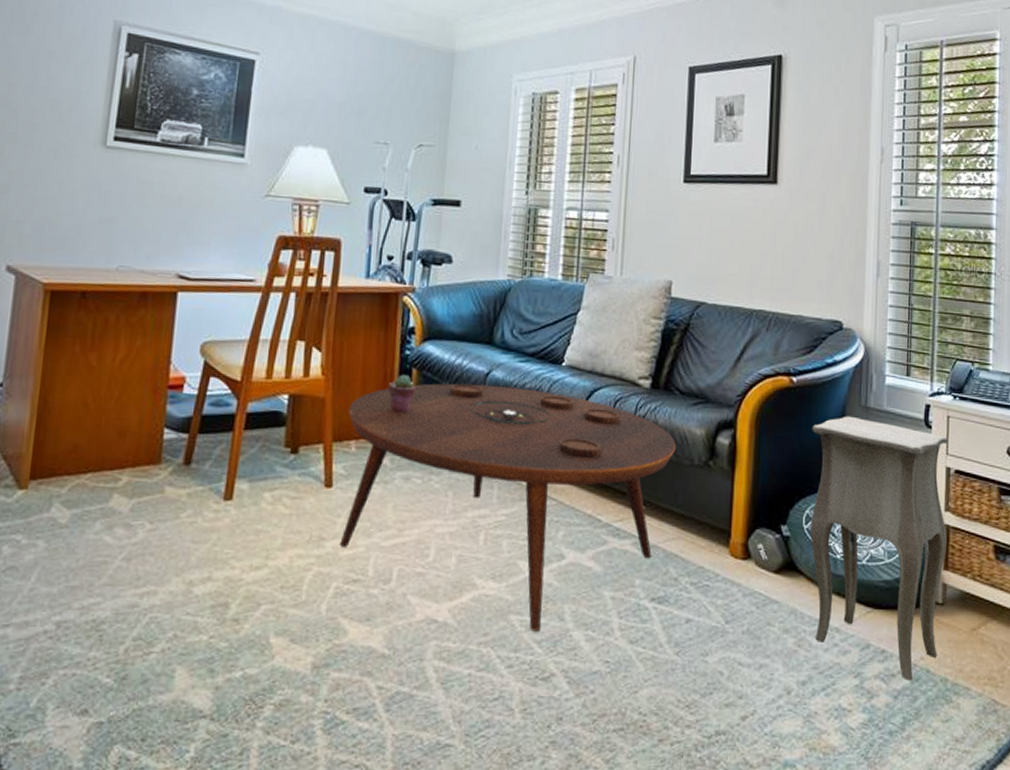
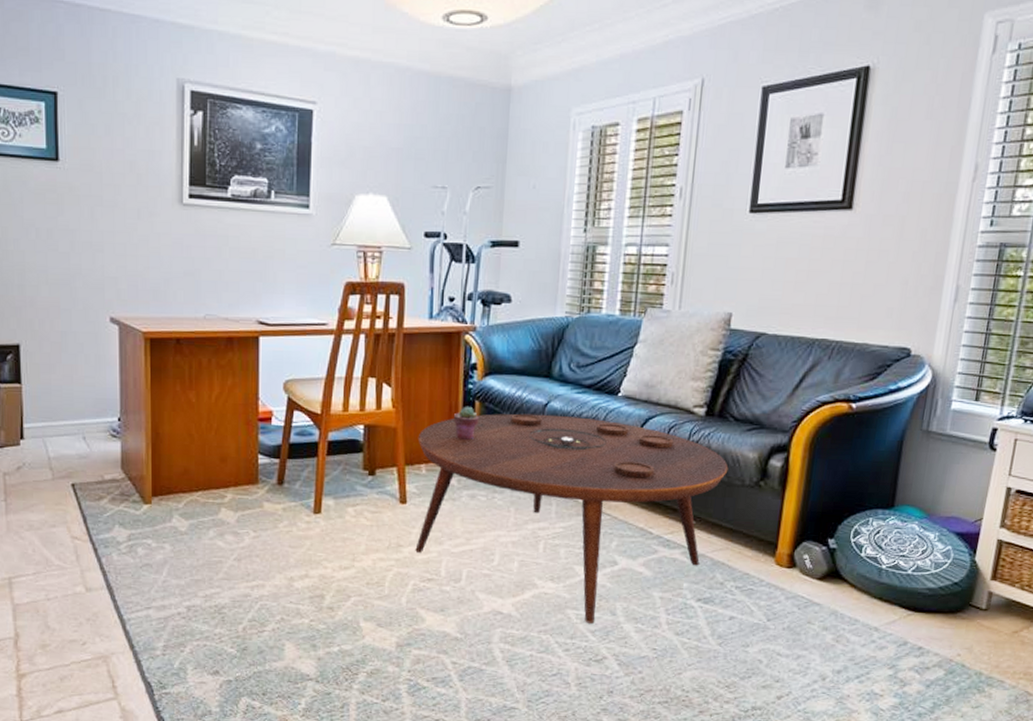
side table: present [809,416,948,681] -> none [854,439,1012,673]

